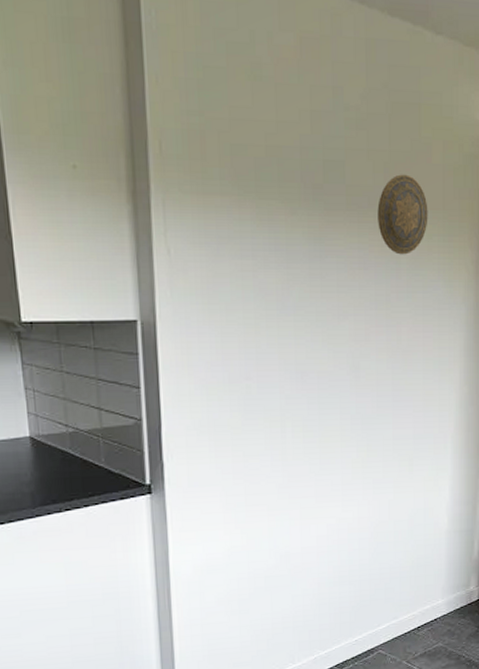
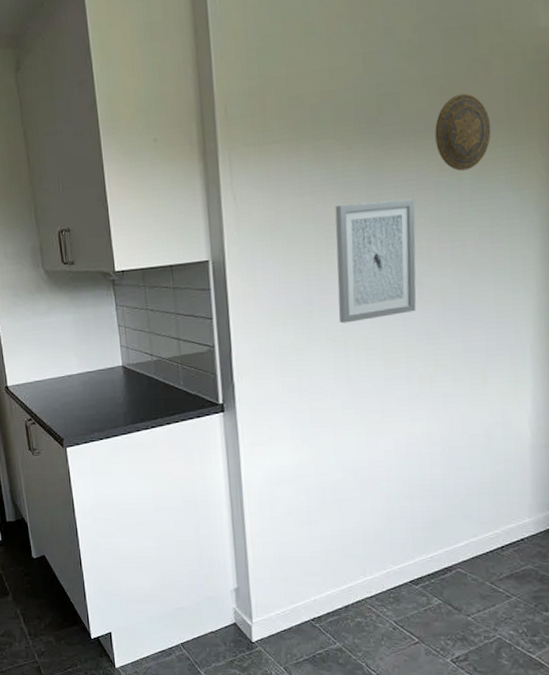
wall art: none [276,274,356,403] -> present [335,199,416,324]

